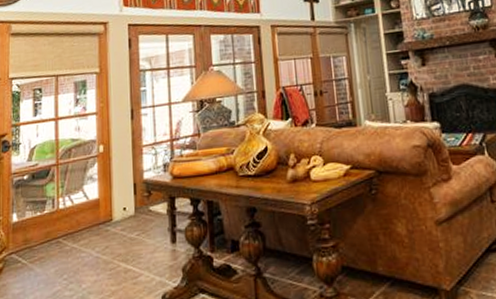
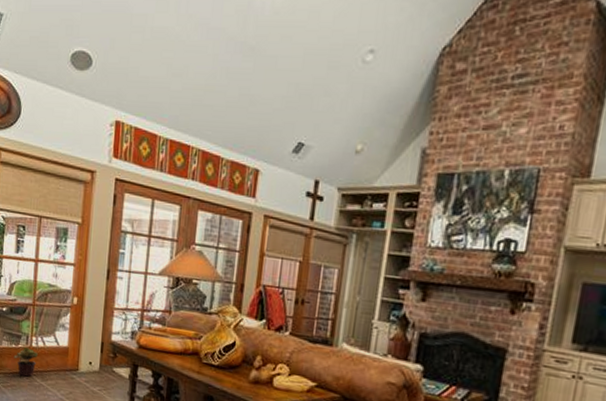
potted plant: none [39,211,66,246] -> present [13,347,38,377]

